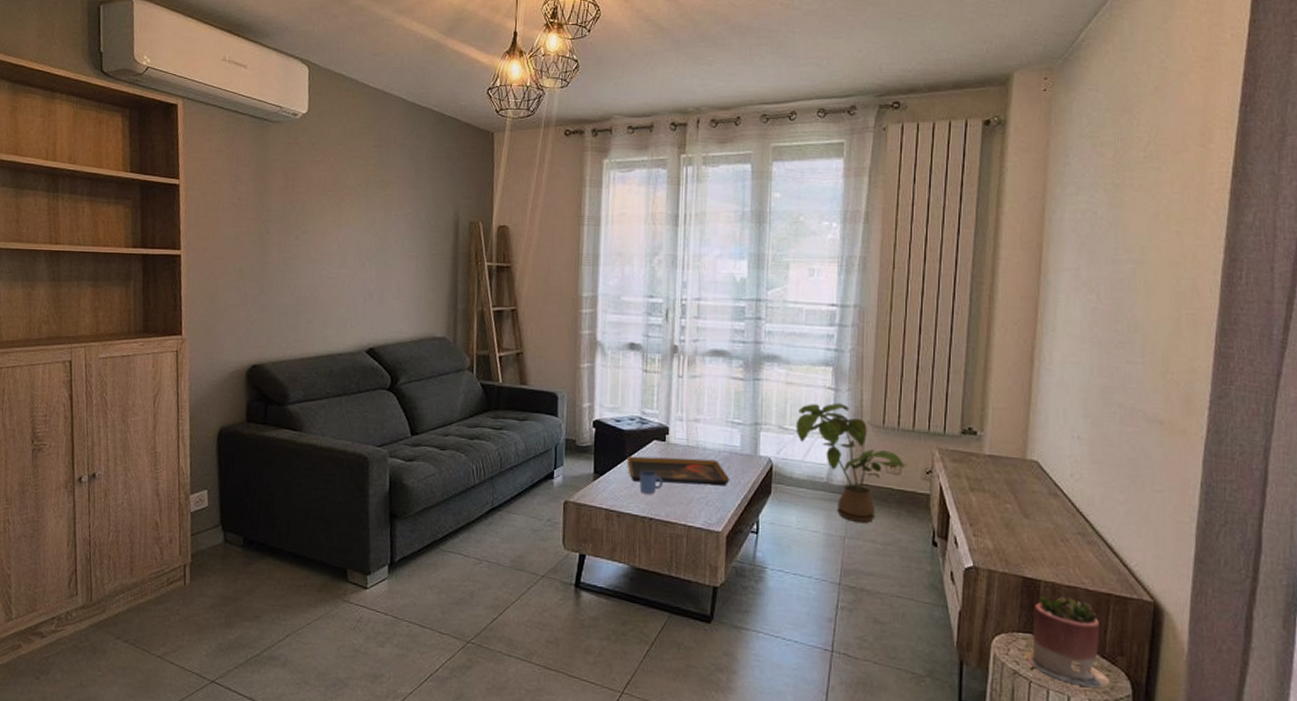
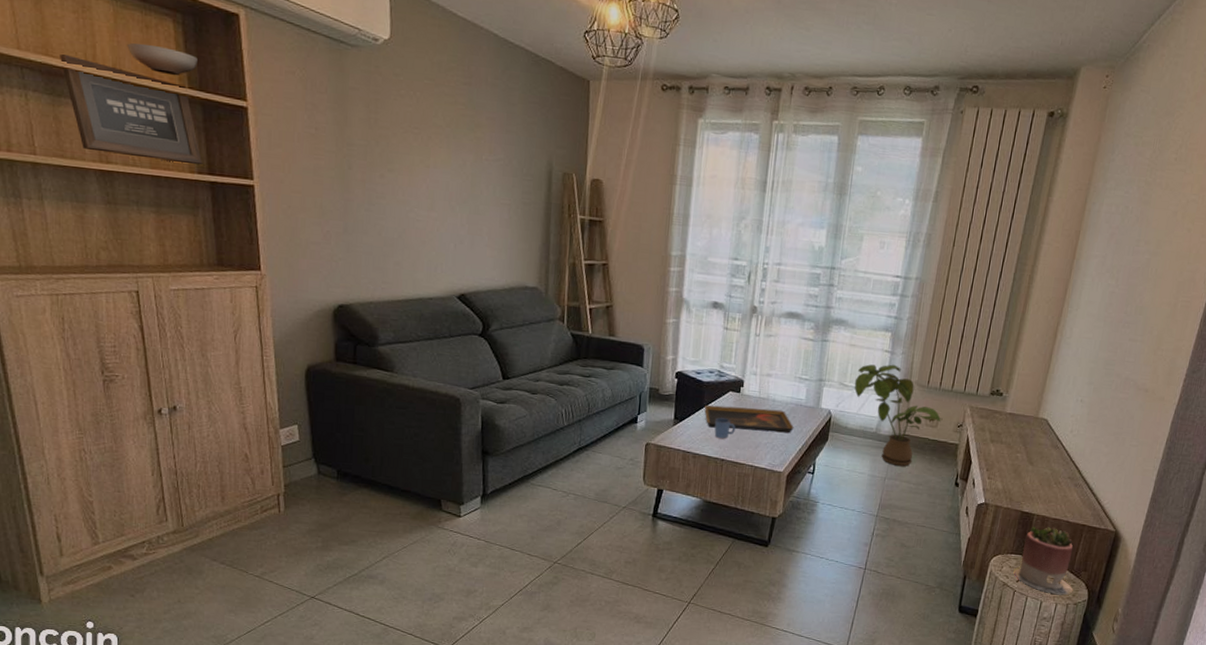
picture frame: none [26,152,138,240] -> present [60,53,203,166]
bowl: none [81,137,141,163] -> present [126,43,199,76]

